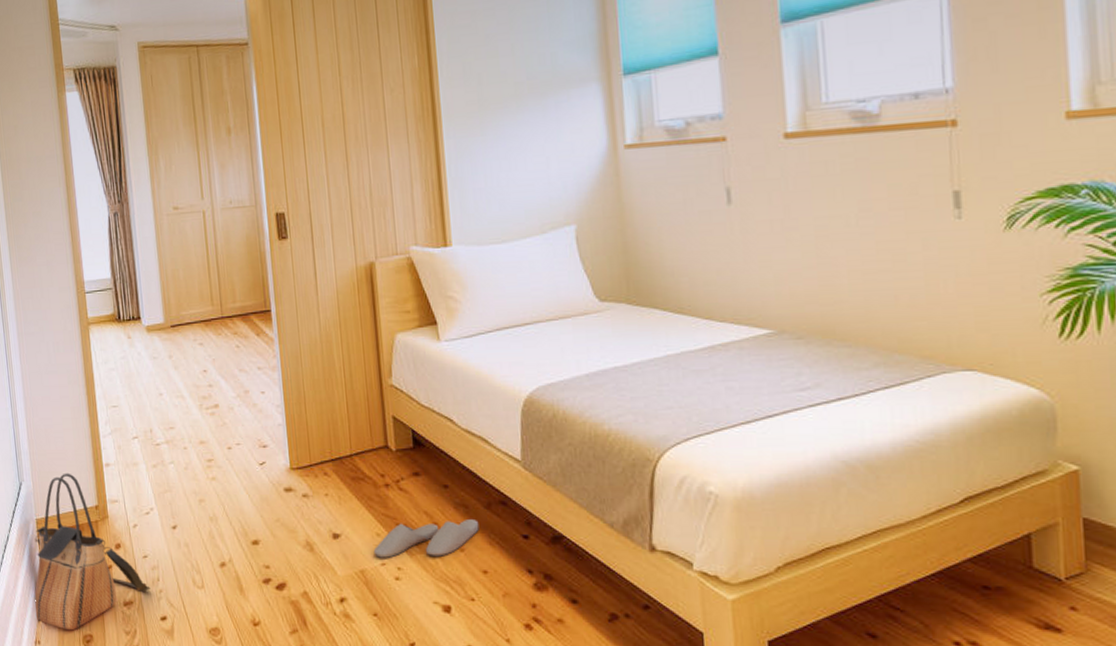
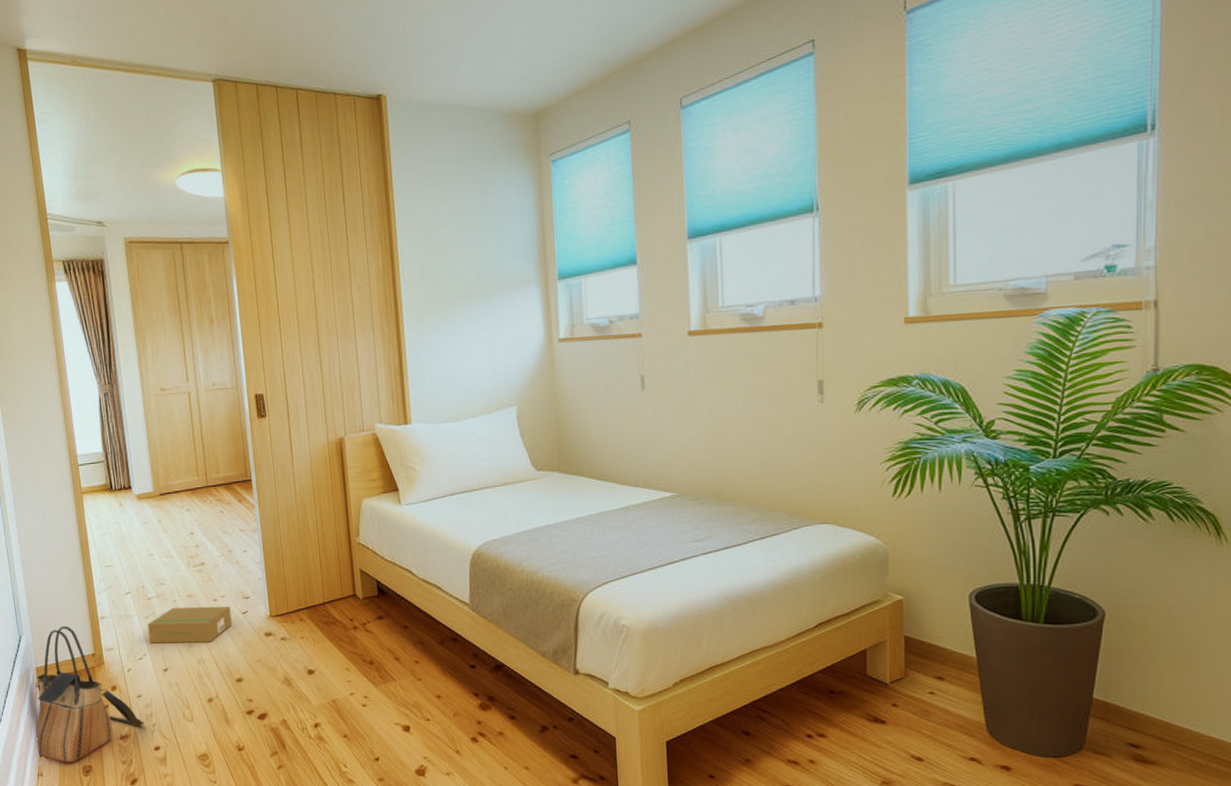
box: none [155,455,248,497] -> present [147,606,232,644]
slippers: present [373,520,479,558] -> none [343,654,434,689]

